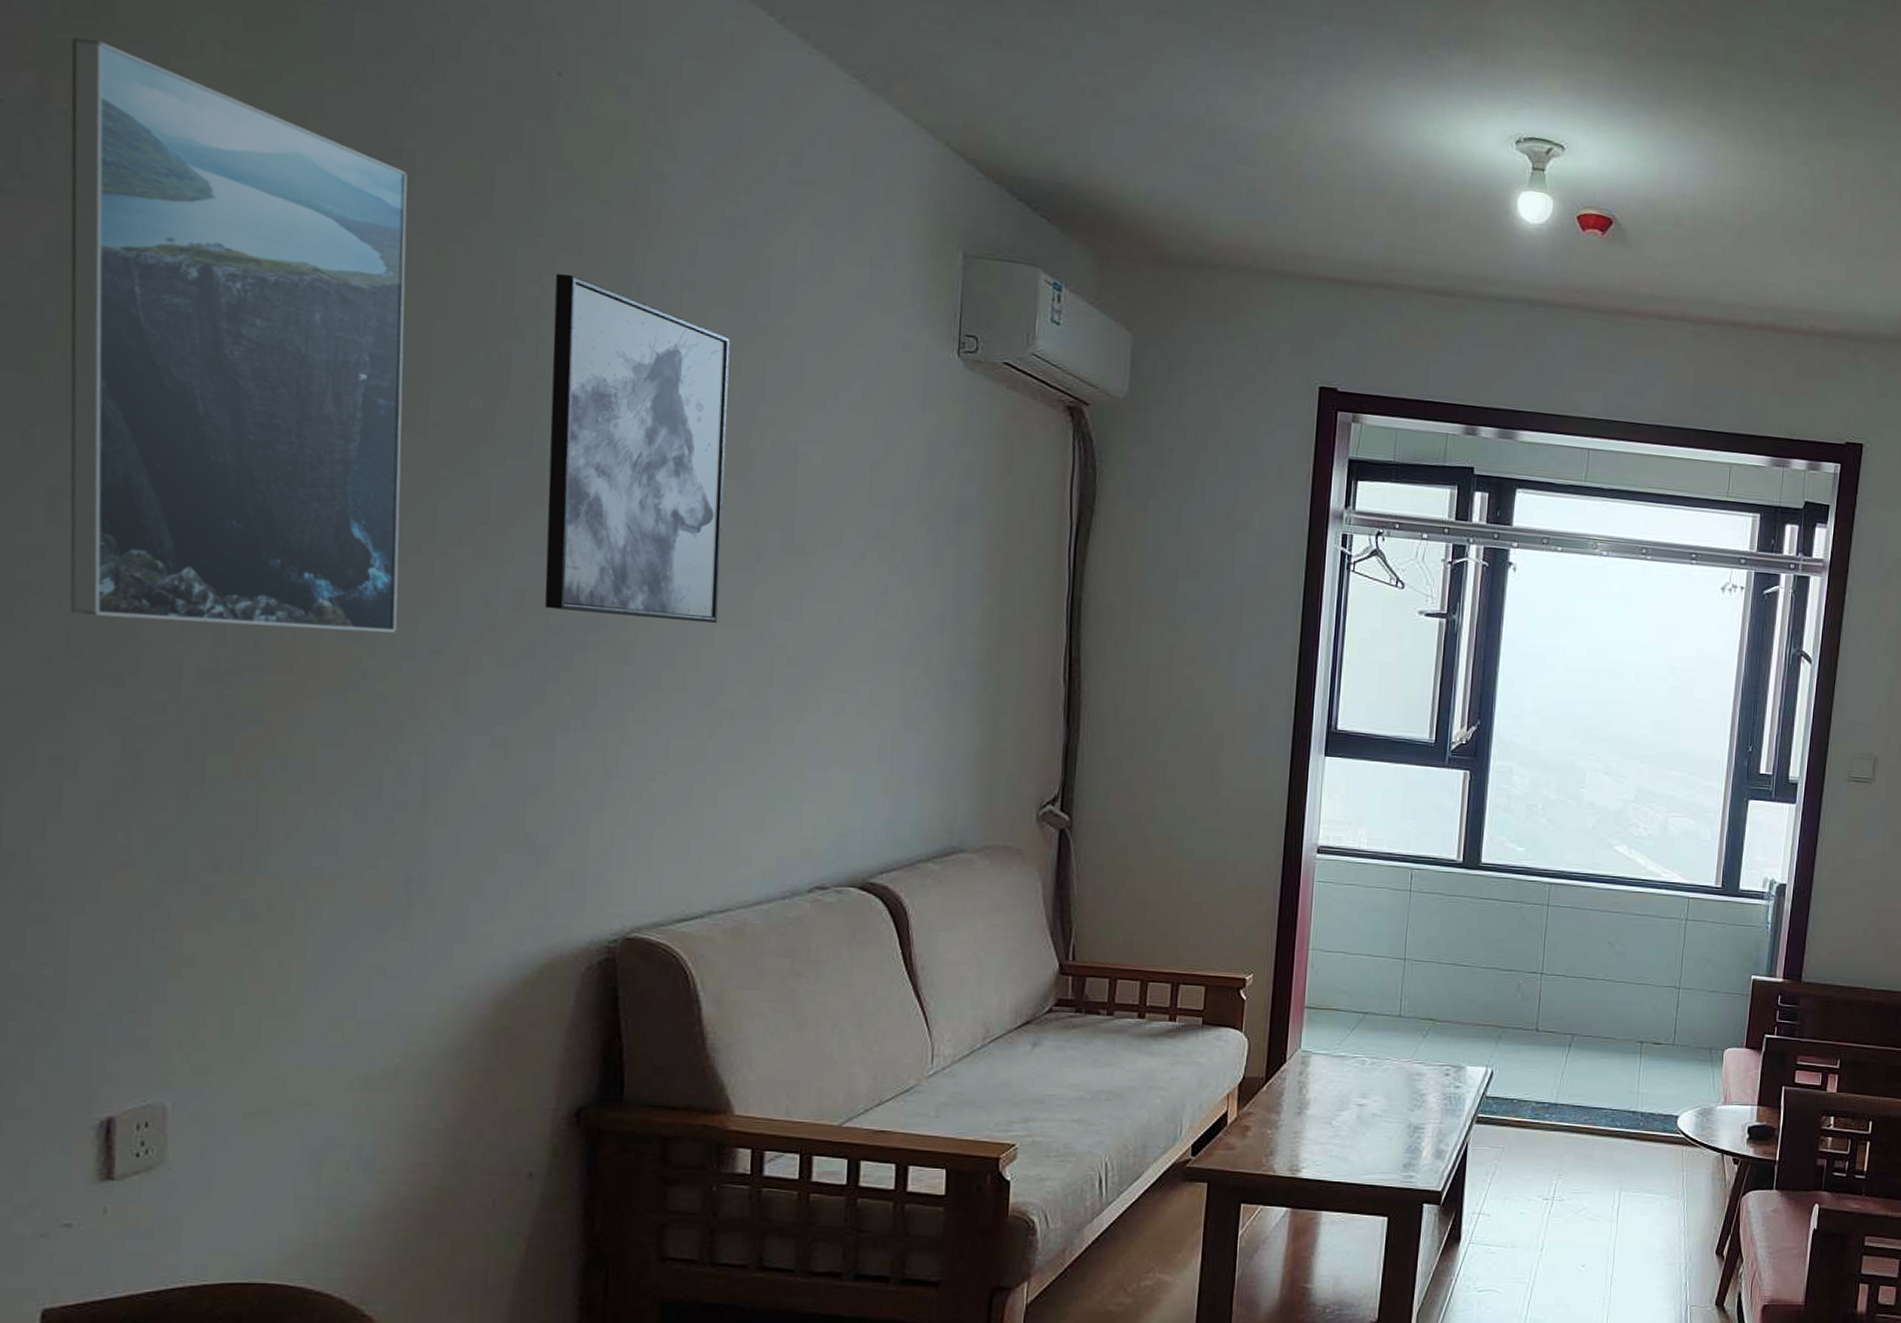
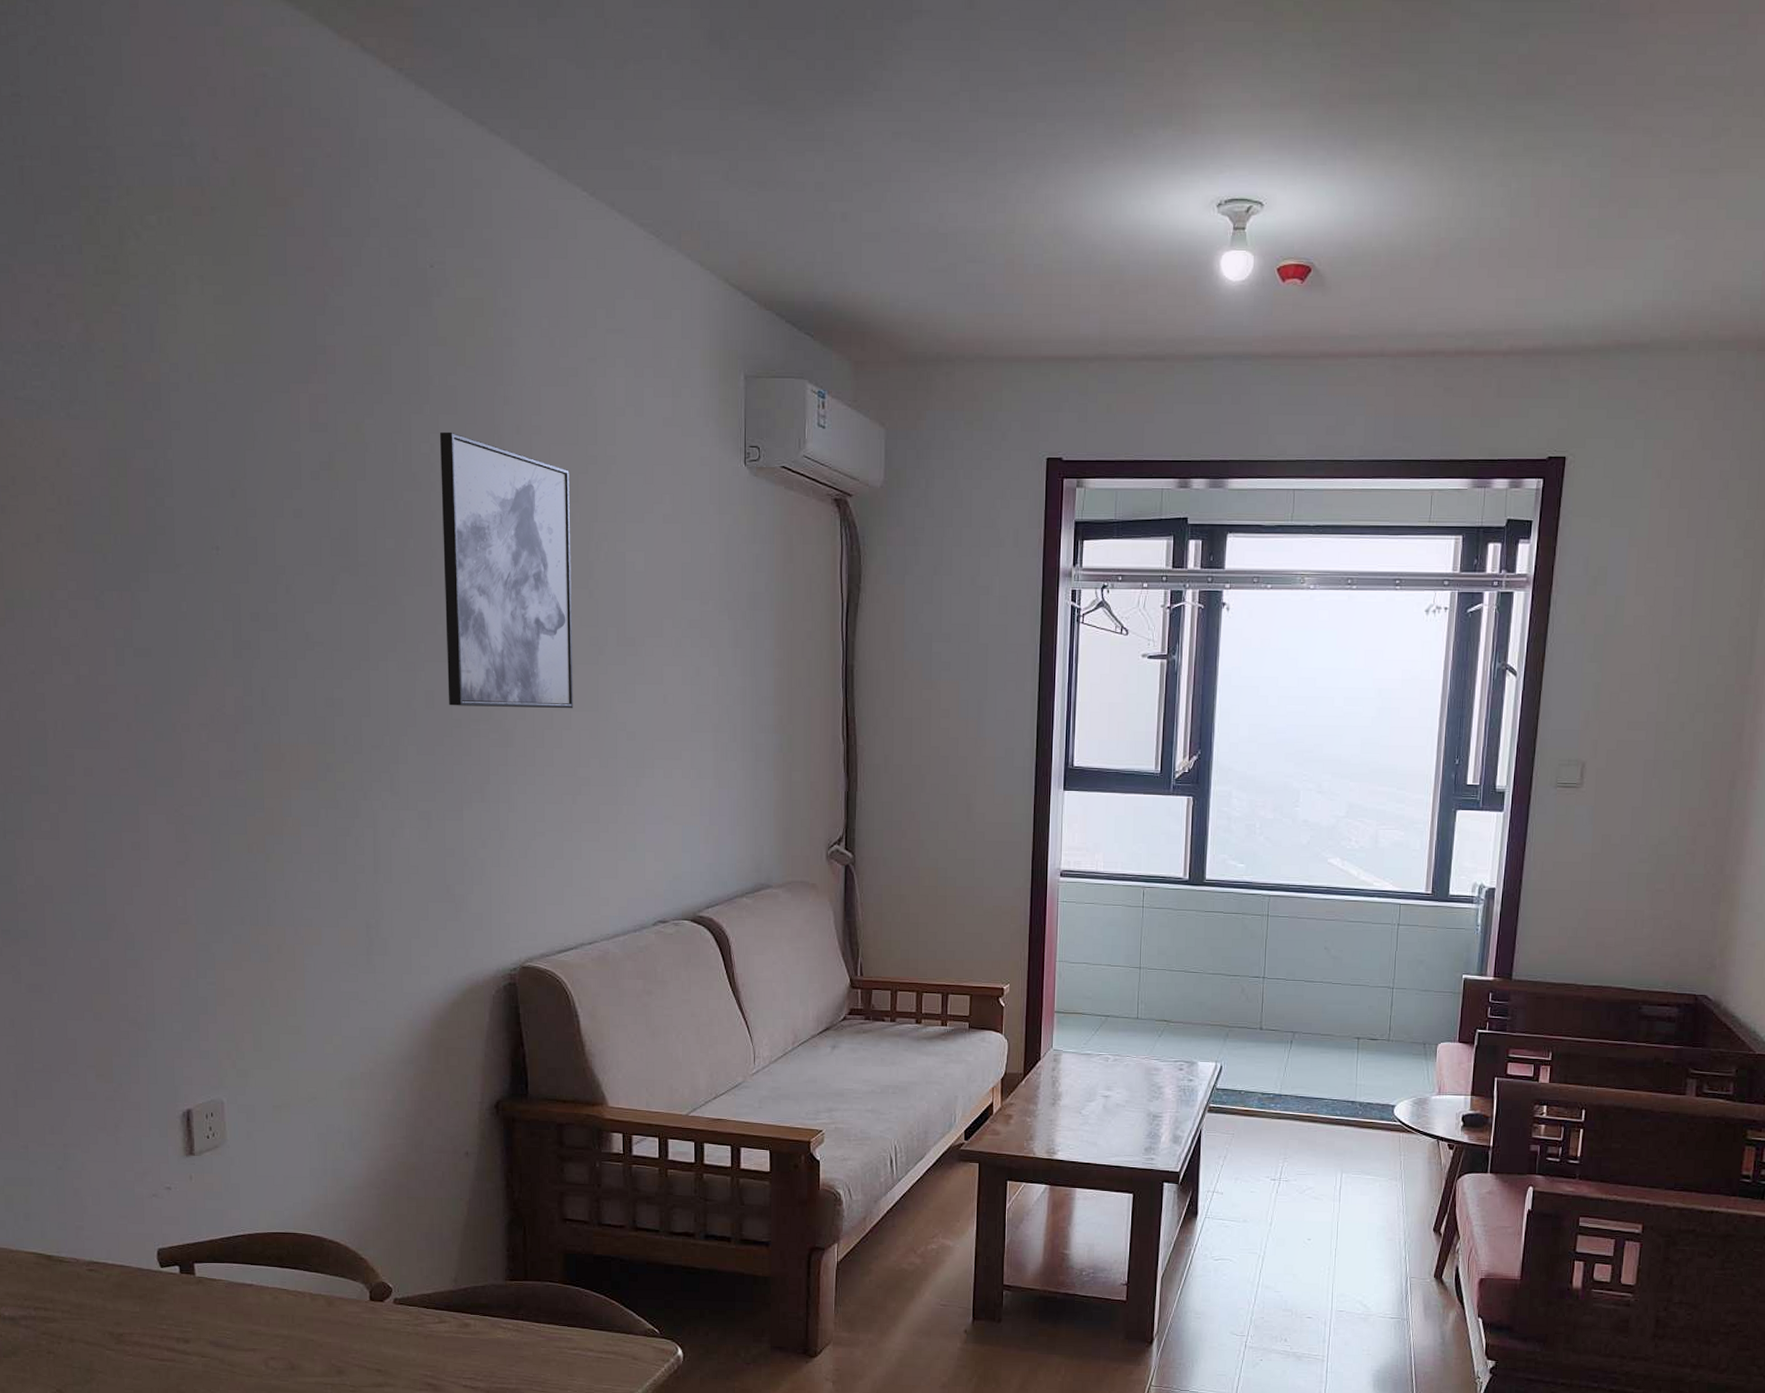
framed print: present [69,38,408,633] -> none [103,289,348,735]

